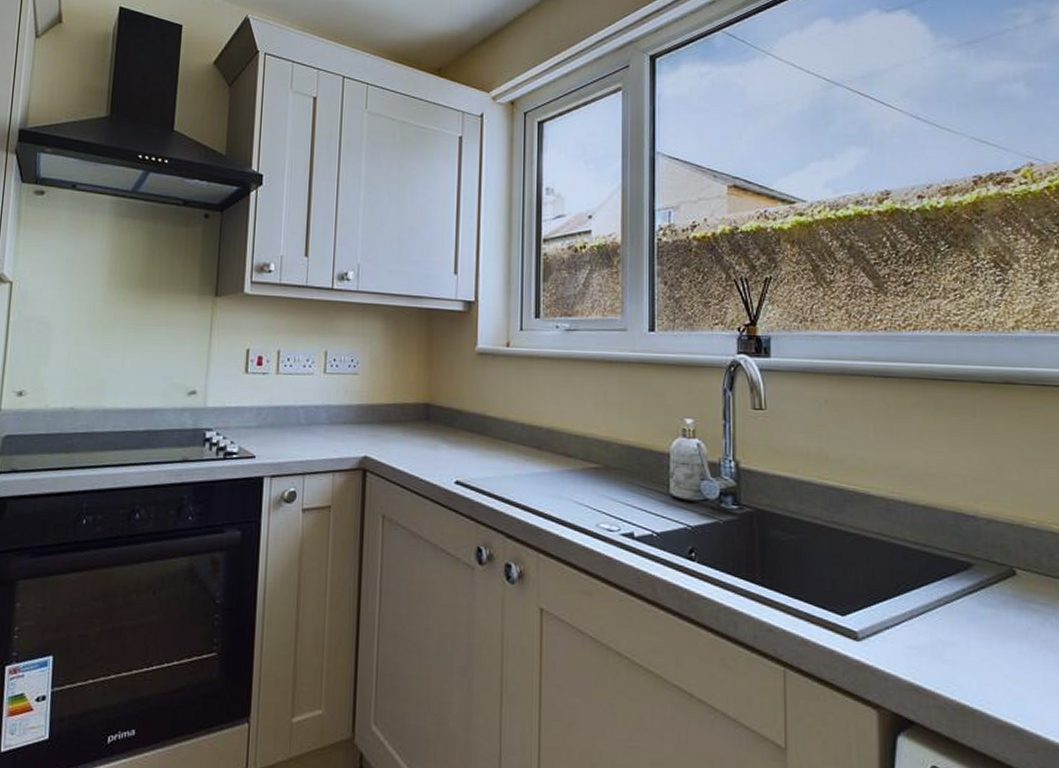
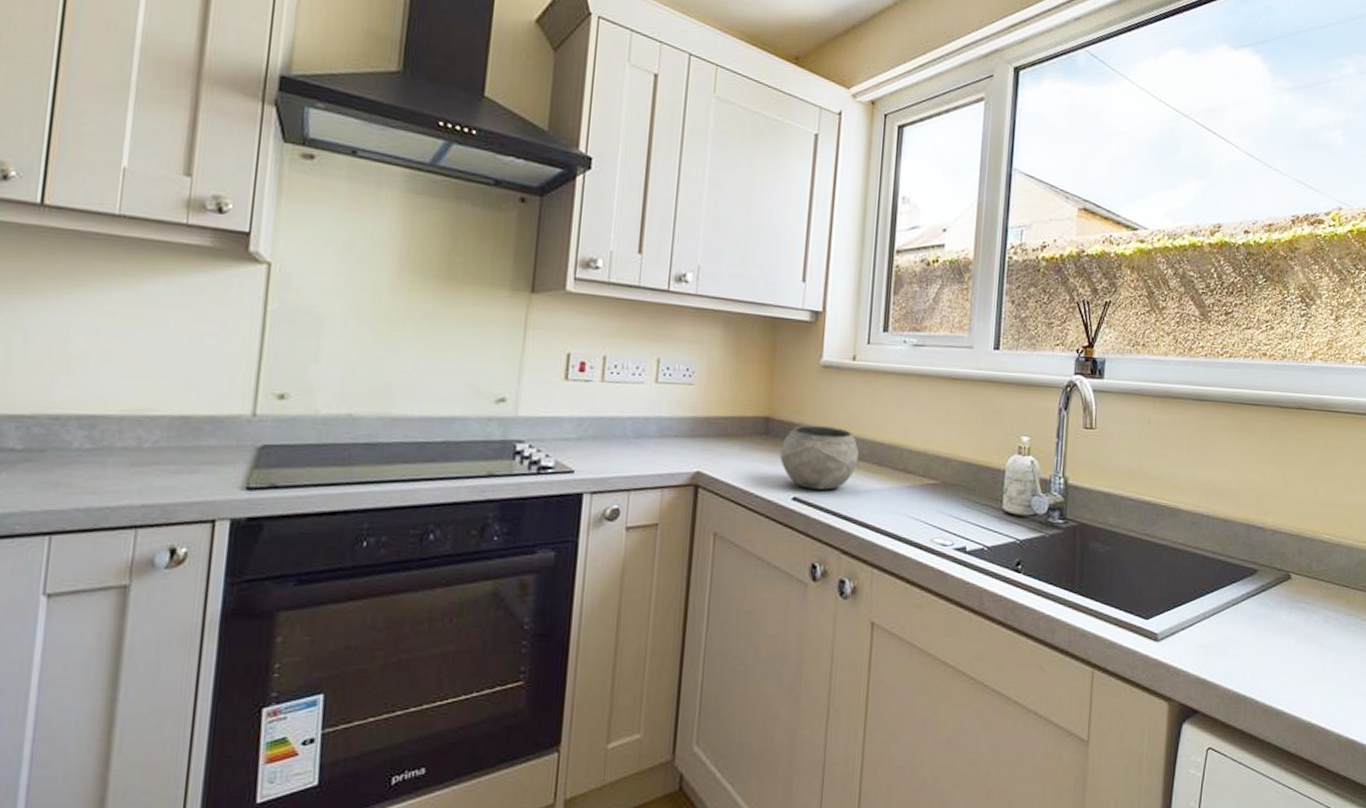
bowl: none [441,410,517,474] -> present [779,424,859,490]

